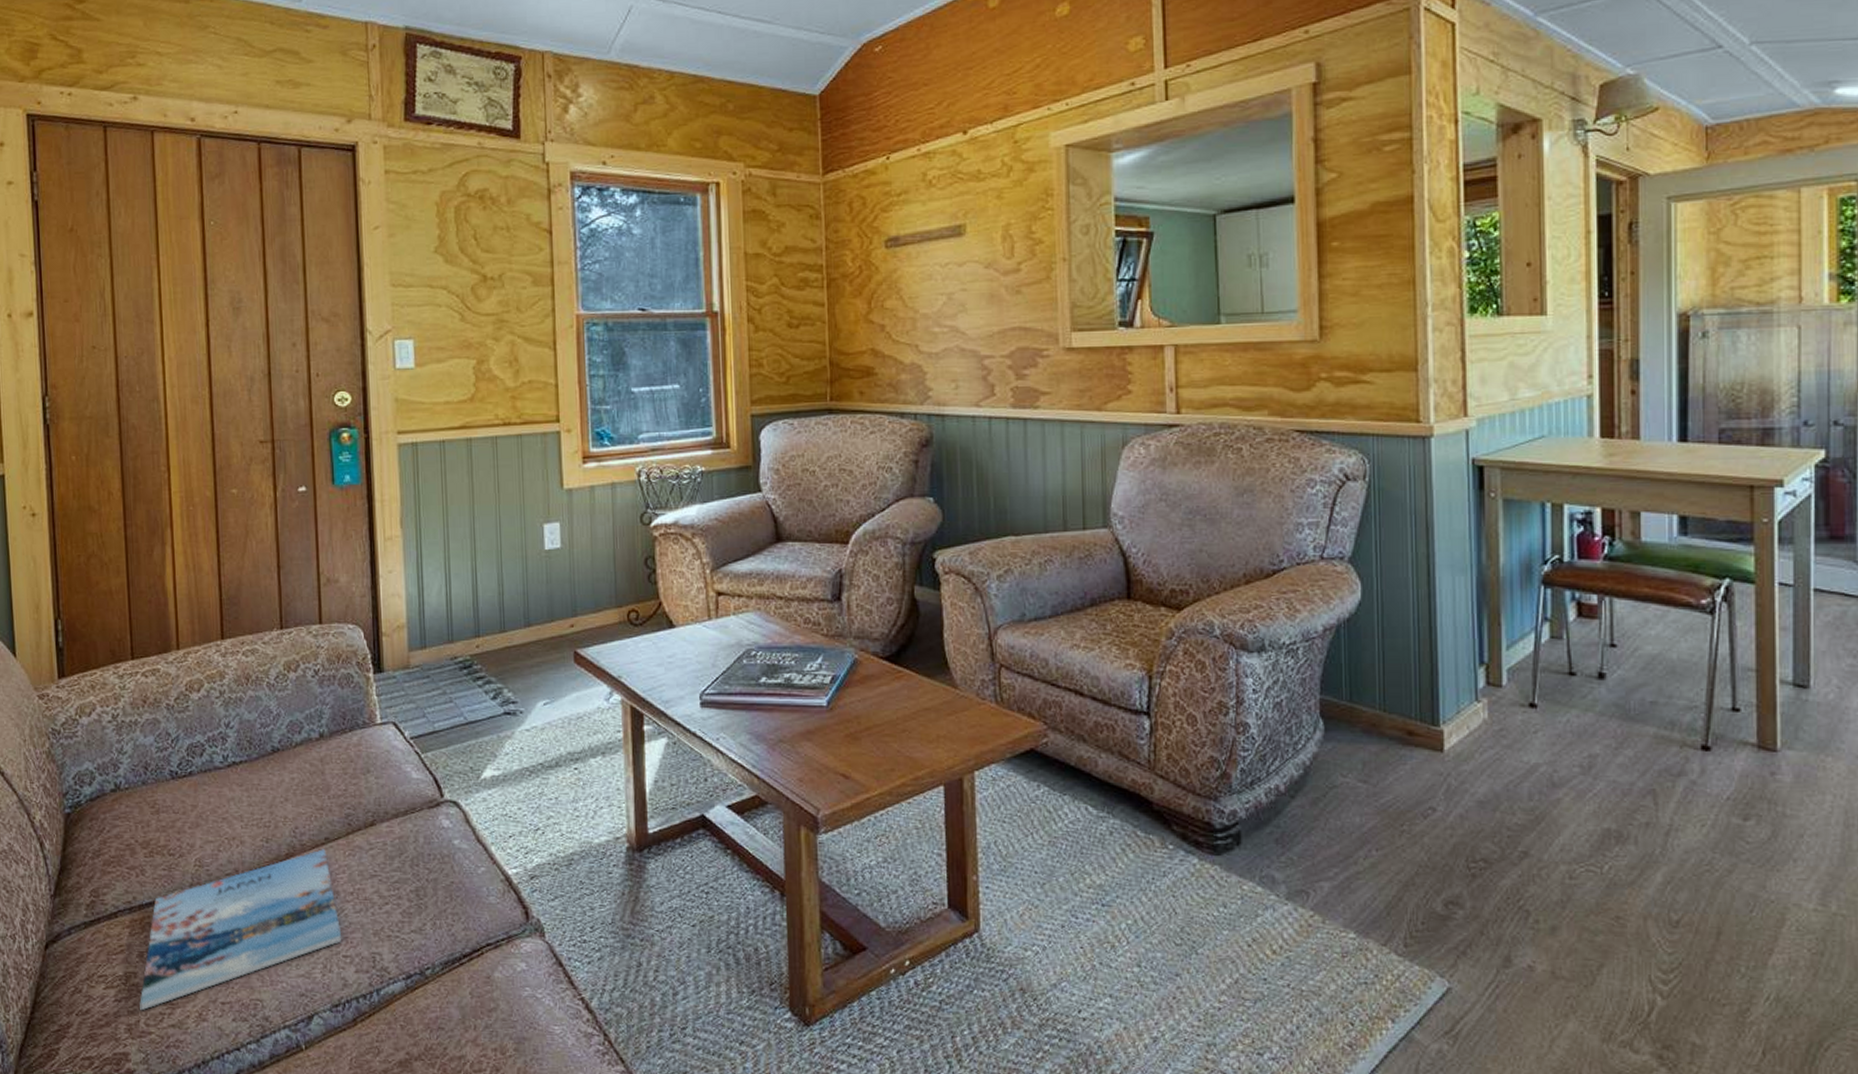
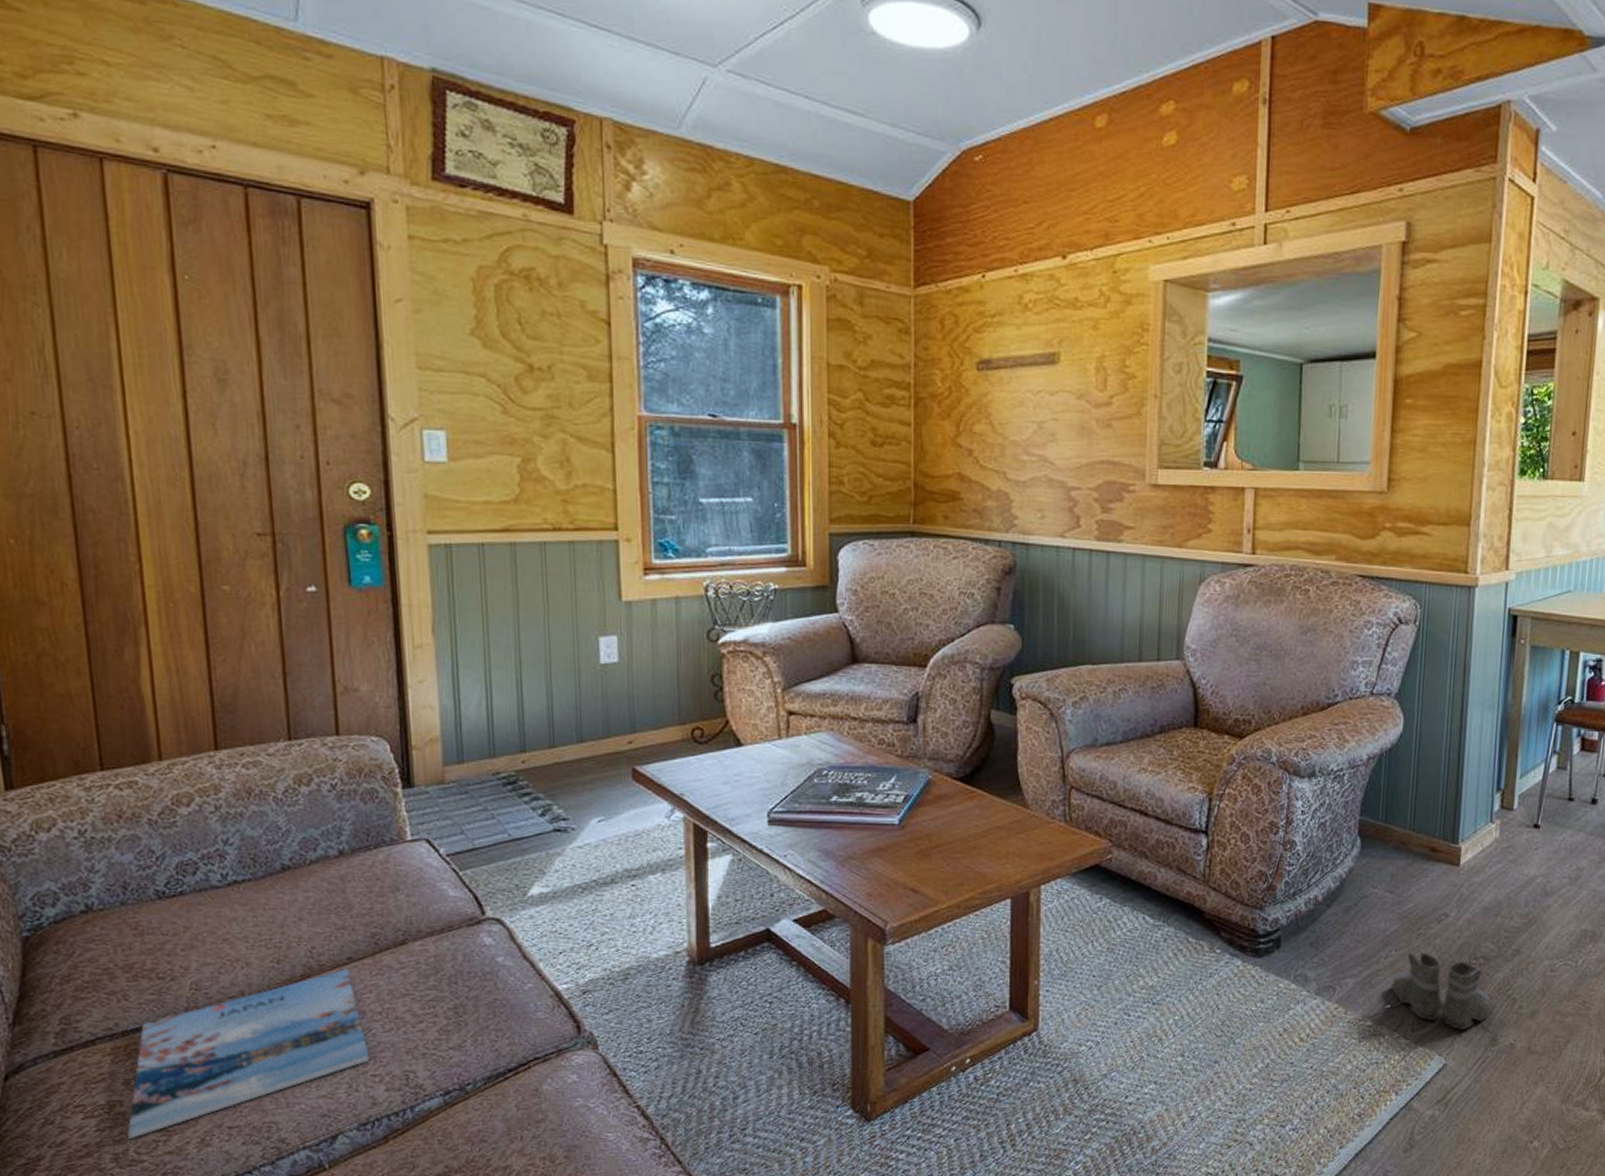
boots: none [1374,853,1509,951] -> present [1390,952,1496,1032]

